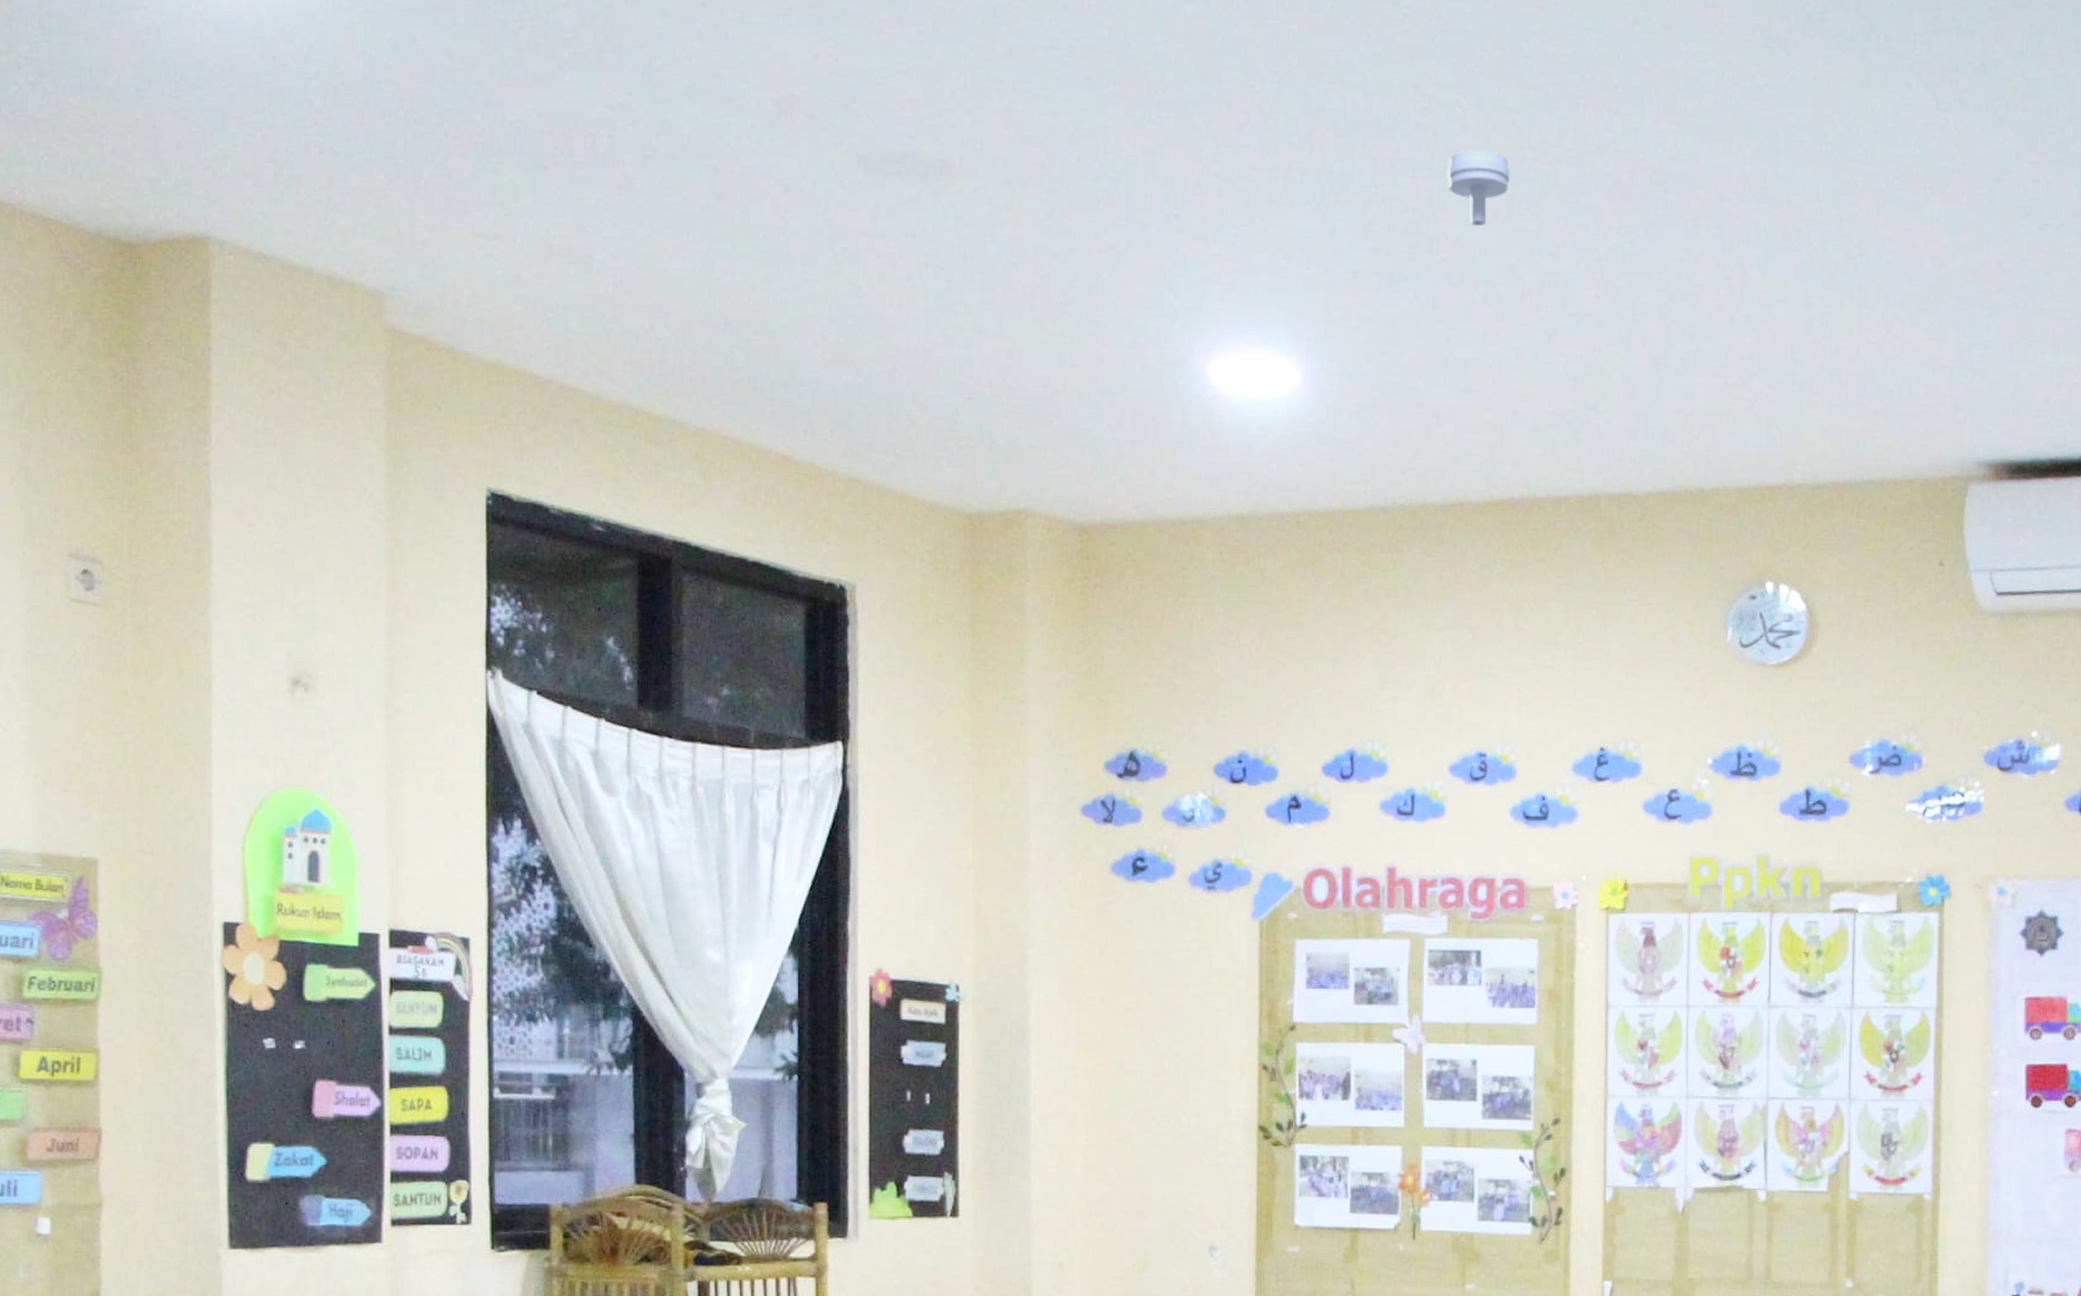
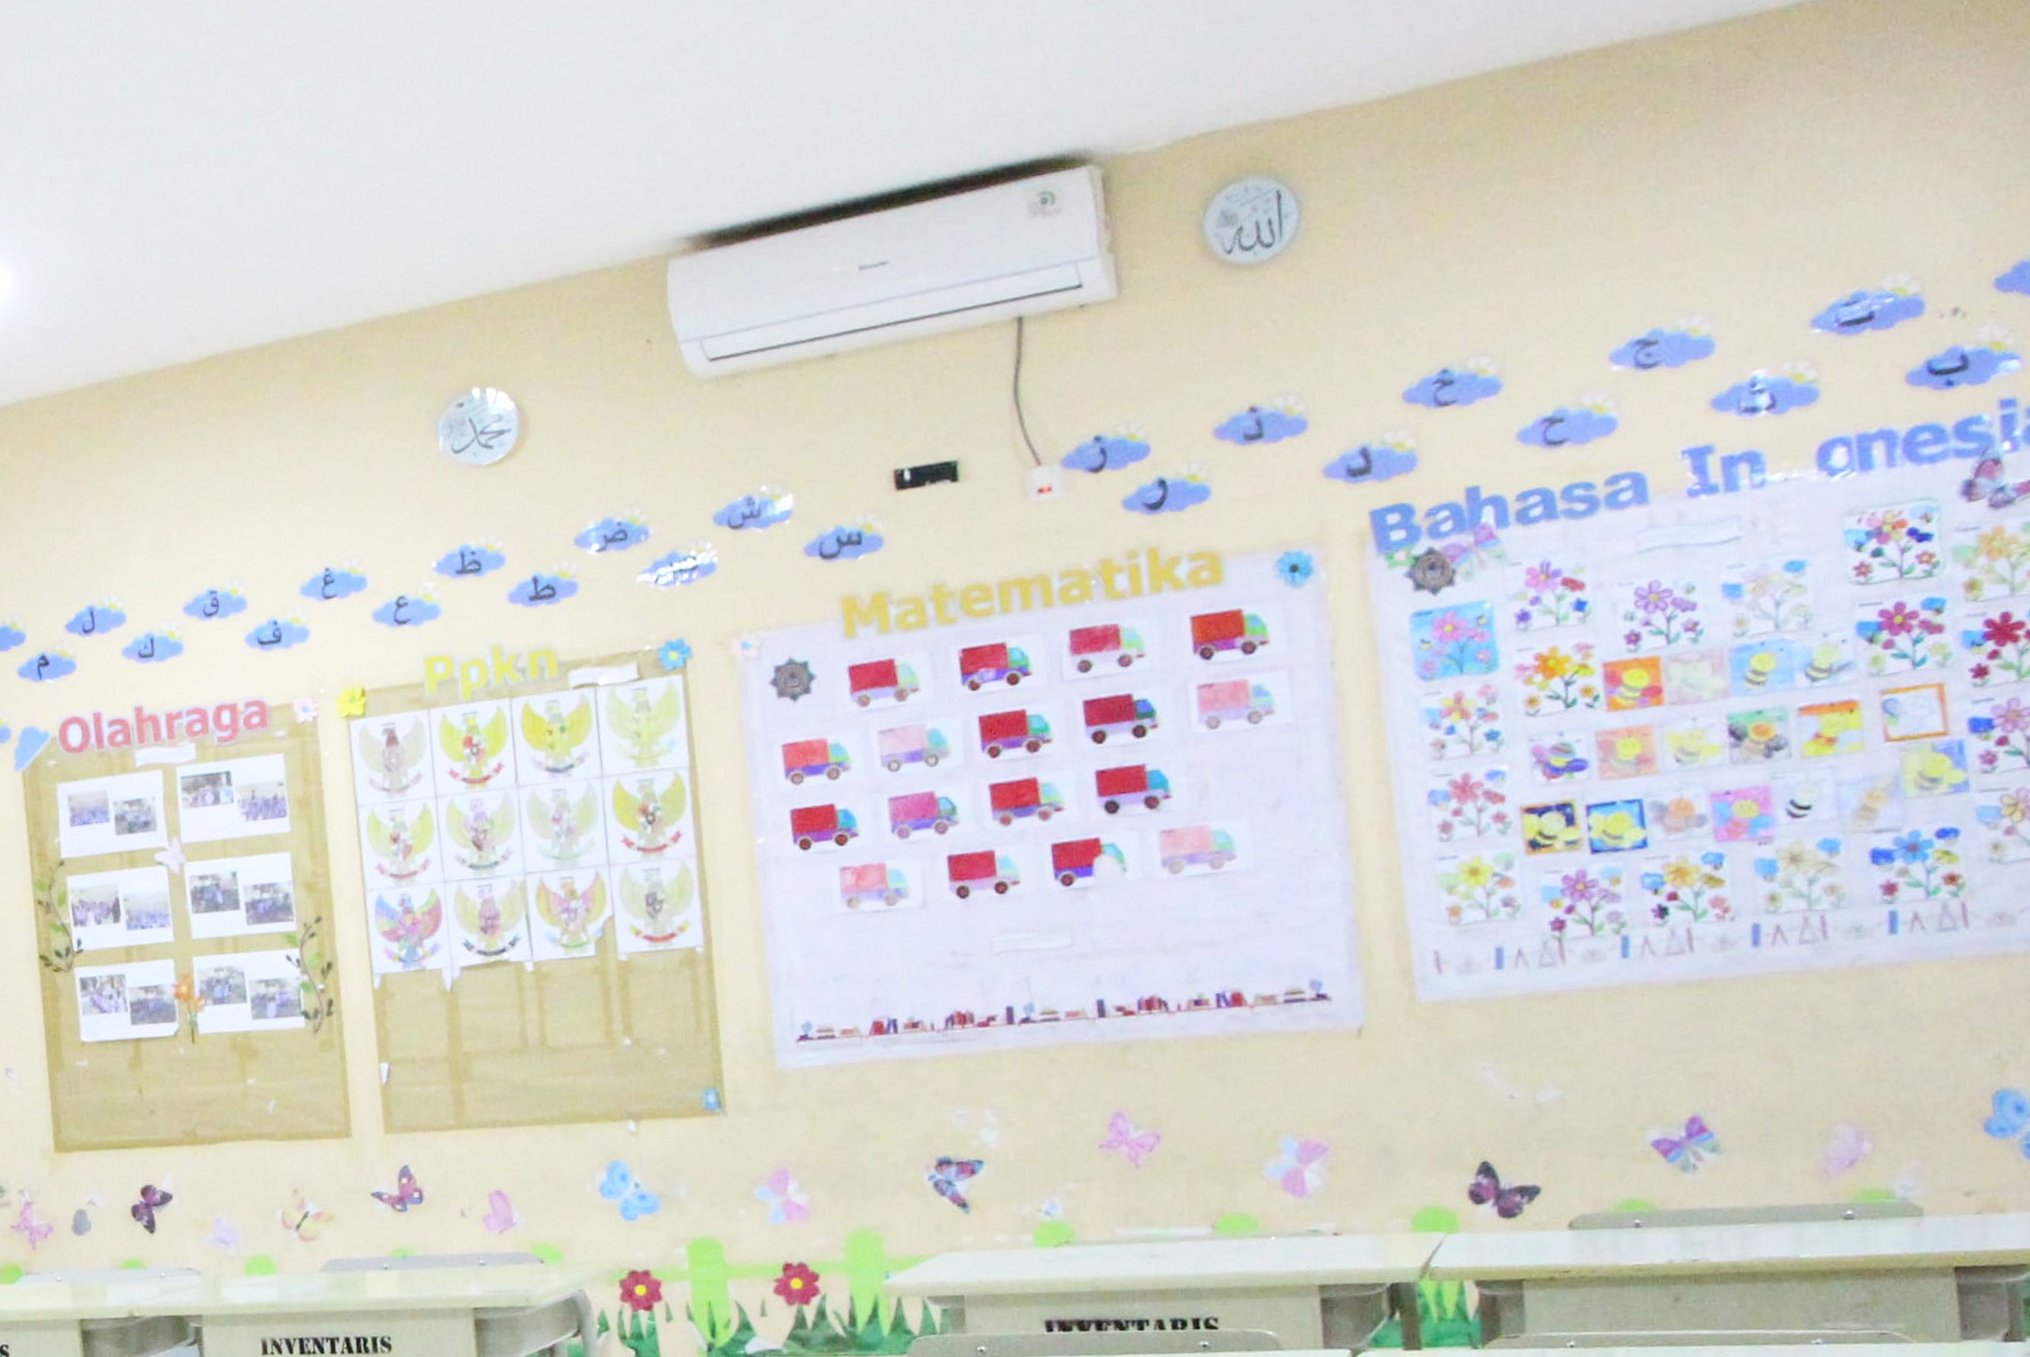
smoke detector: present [1447,150,1510,227] -> none [126,44,186,115]

